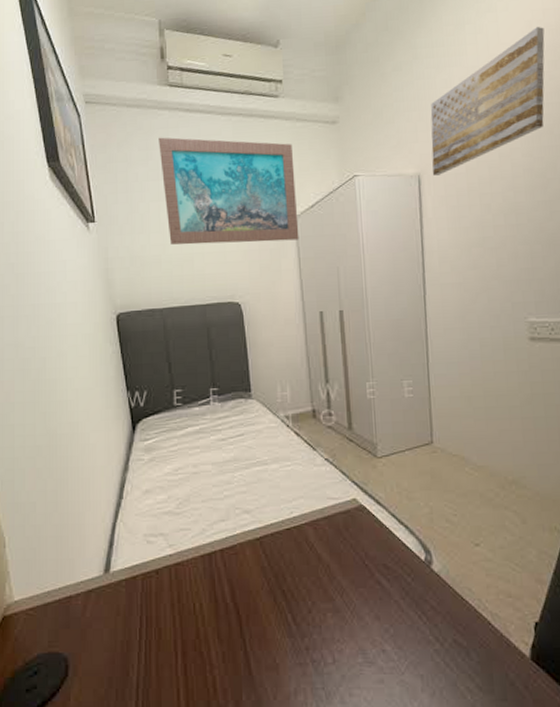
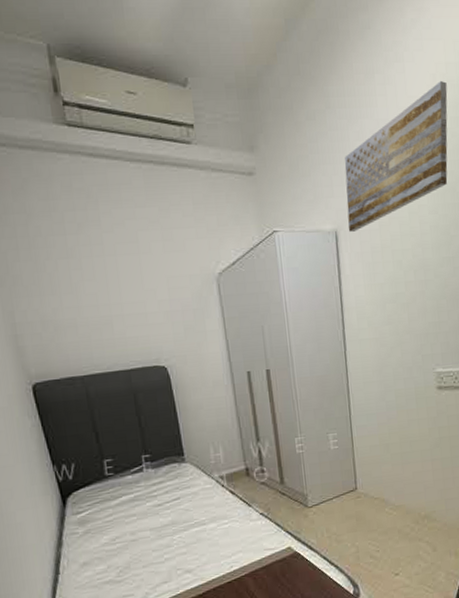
wall art: present [158,137,299,245] -> none [60,185,223,307]

